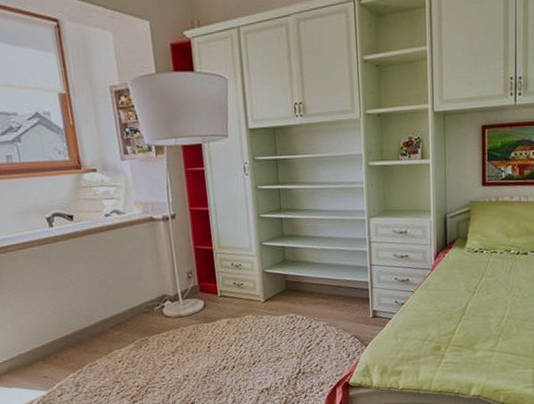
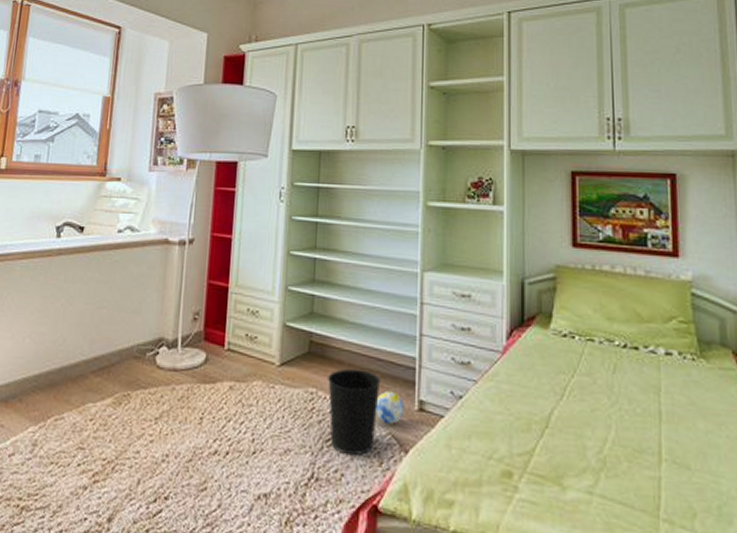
wastebasket: none [303,295,344,354] -> present [328,368,381,456]
decorative ball: none [341,307,362,330] -> present [375,390,404,424]

